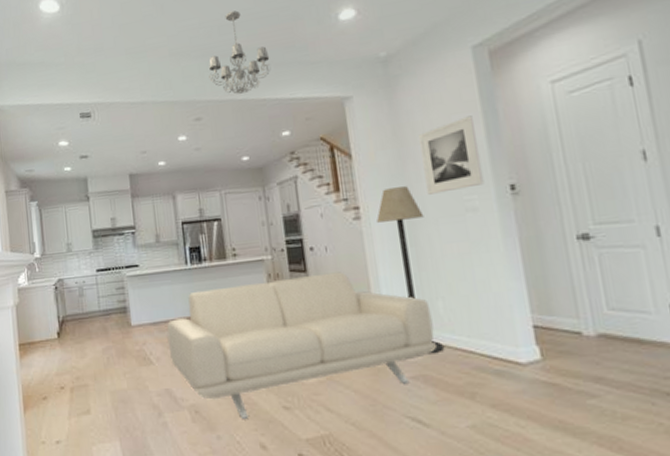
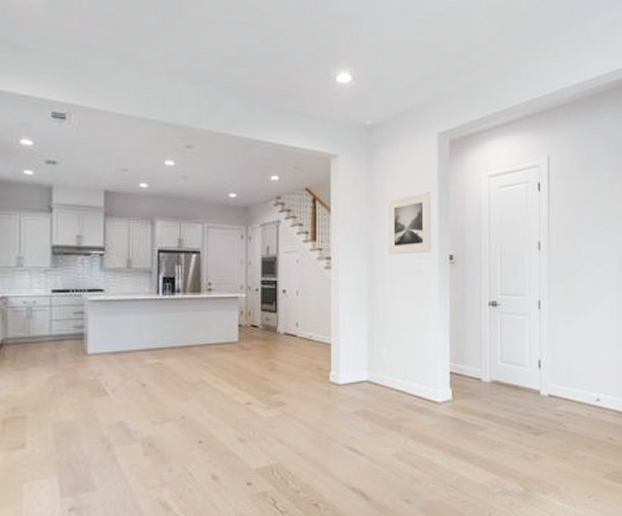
sofa: present [166,272,436,419] -> none [127,315,377,451]
chandelier: present [209,10,271,94] -> none [206,45,269,130]
floor lamp: present [376,186,444,355] -> none [344,244,383,393]

